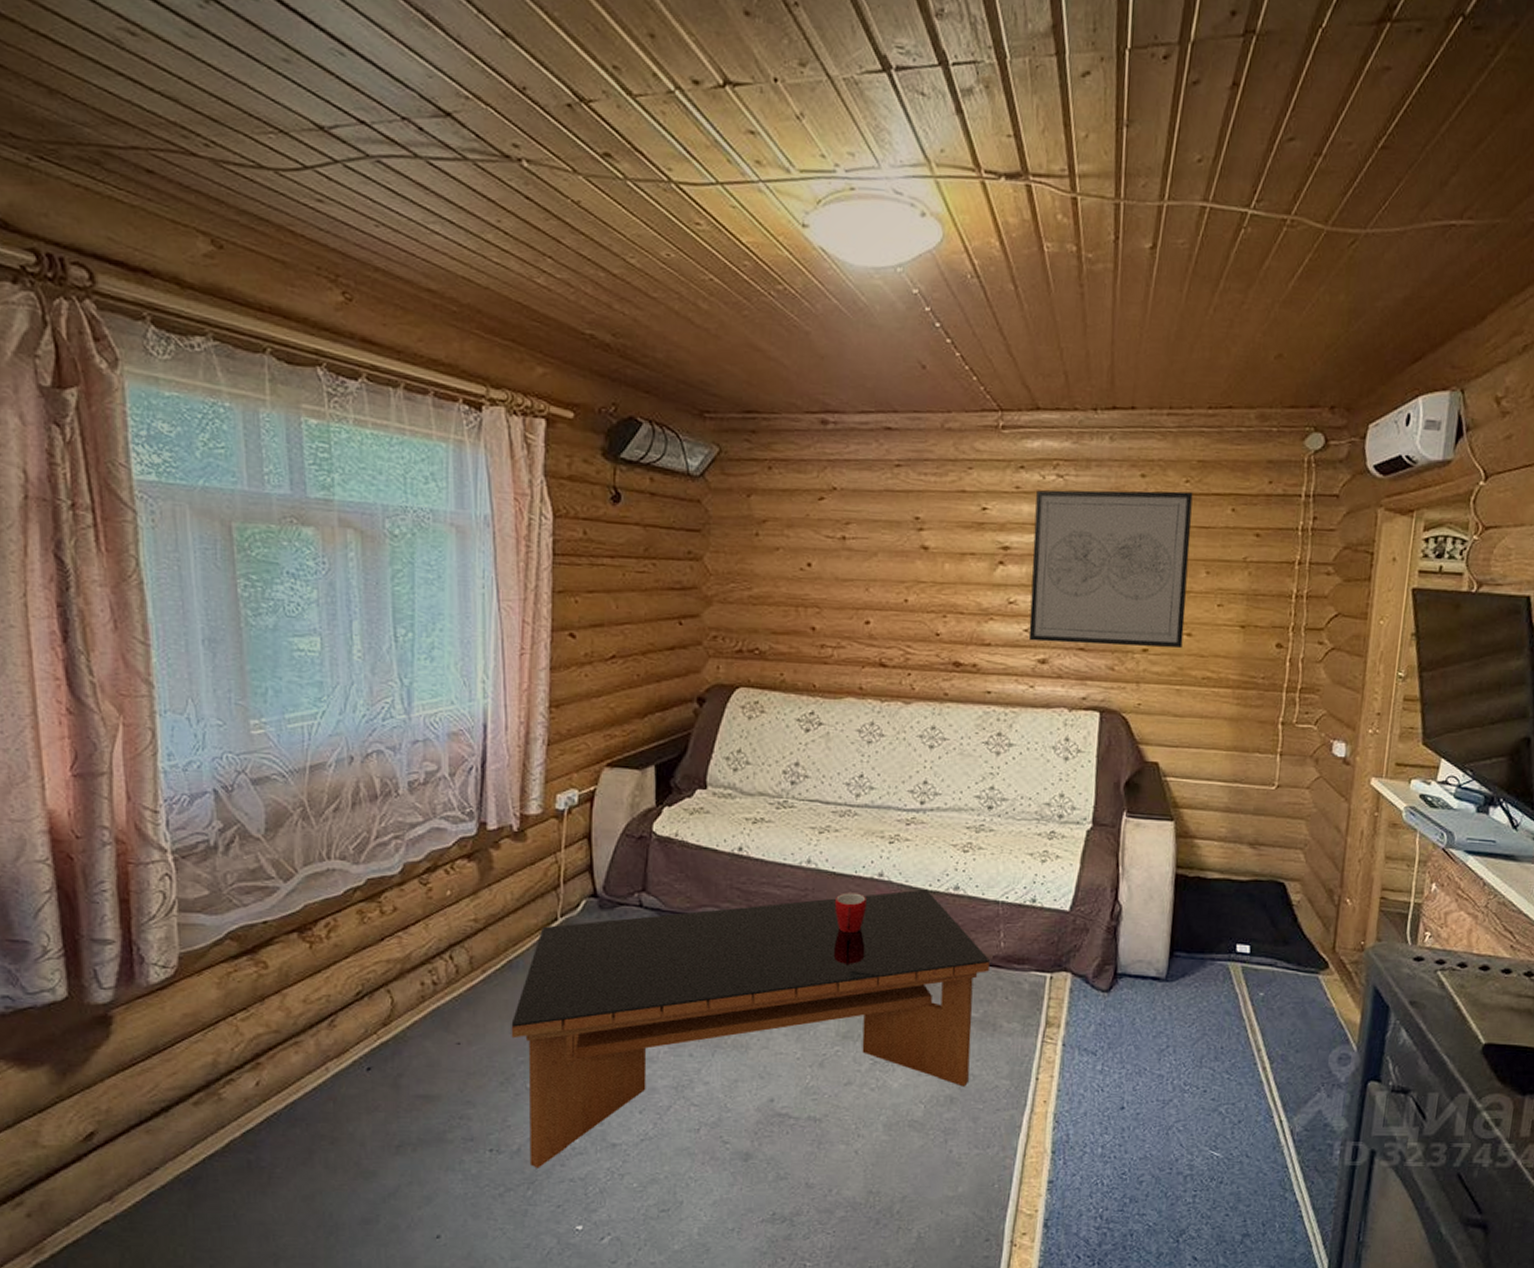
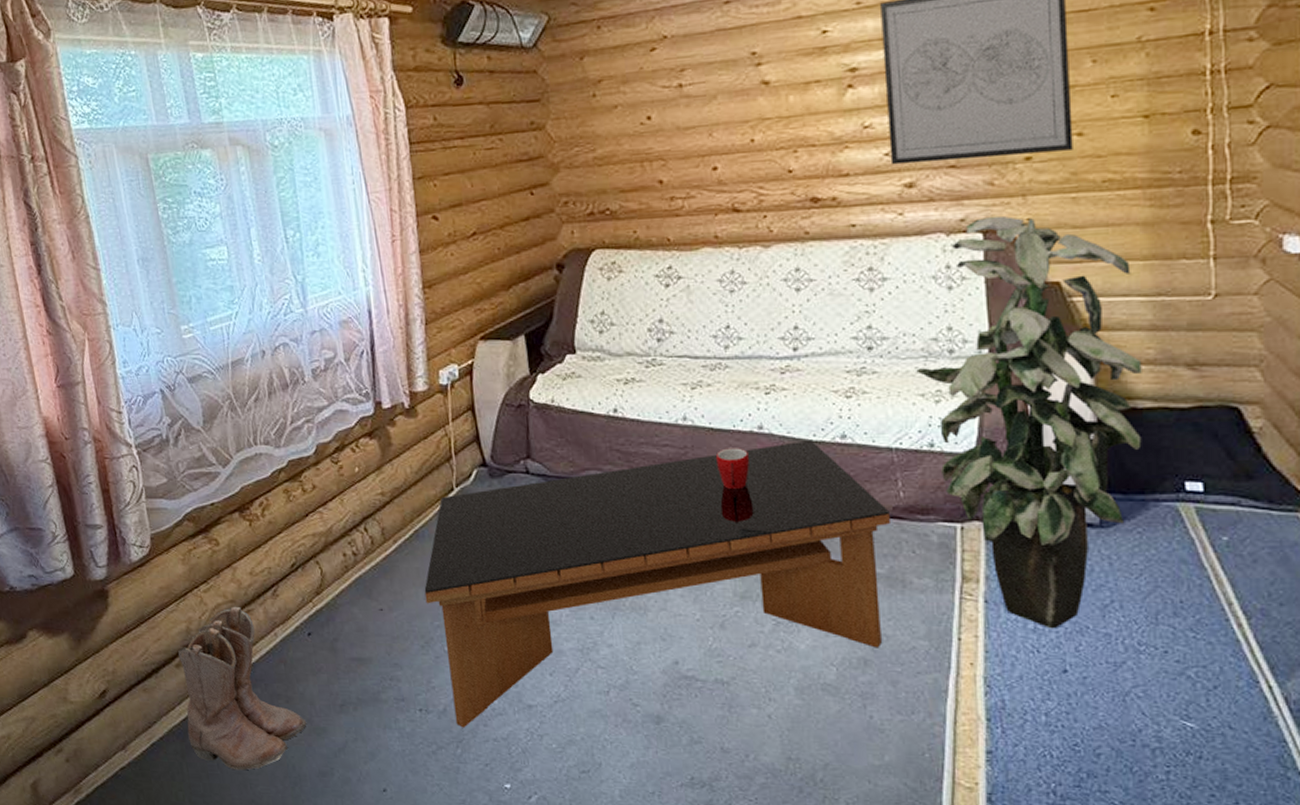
boots: none [197,1037,354,1221] -> present [177,606,307,771]
indoor plant: none [1028,698,1216,1070] -> present [916,216,1142,629]

